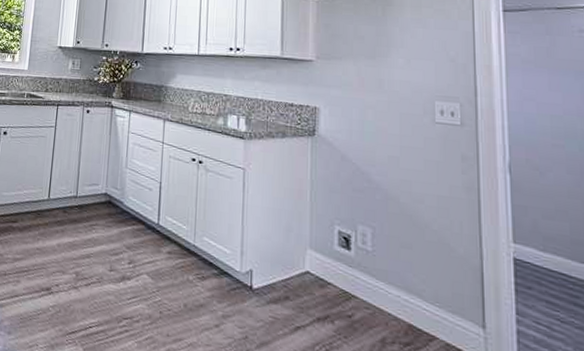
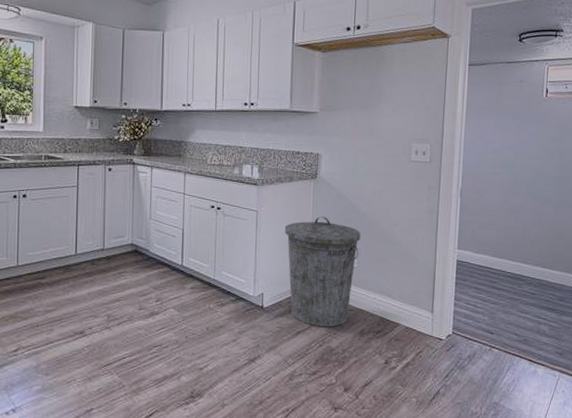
trash can: none [277,182,374,328] -> present [284,217,361,327]

